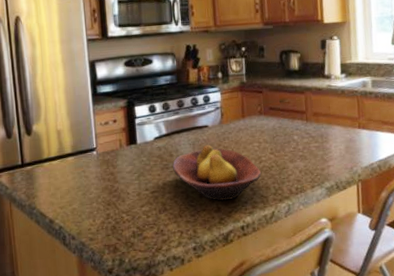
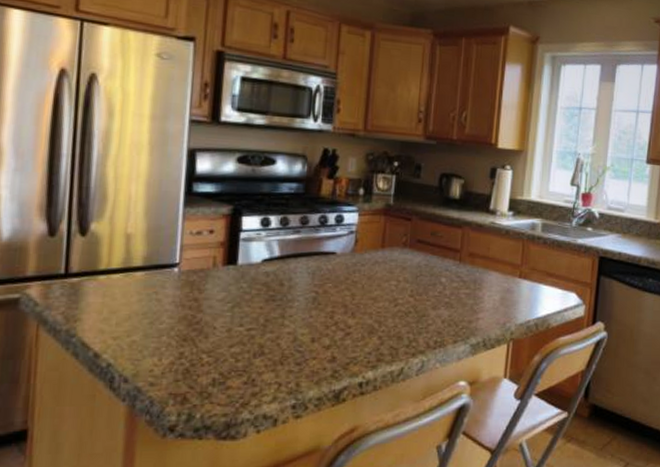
fruit bowl: present [173,144,262,201] -> none [281,276,395,348]

